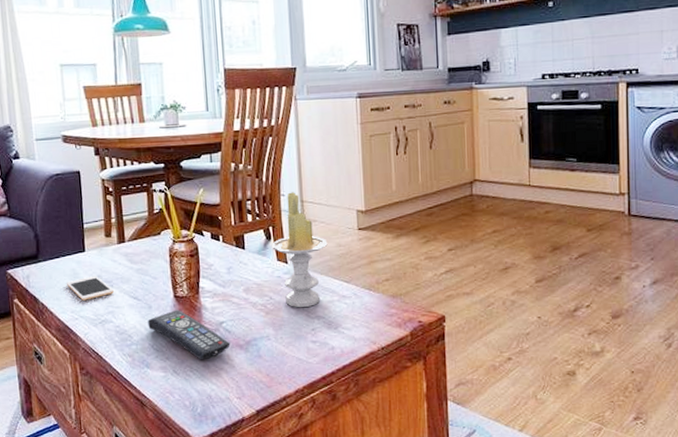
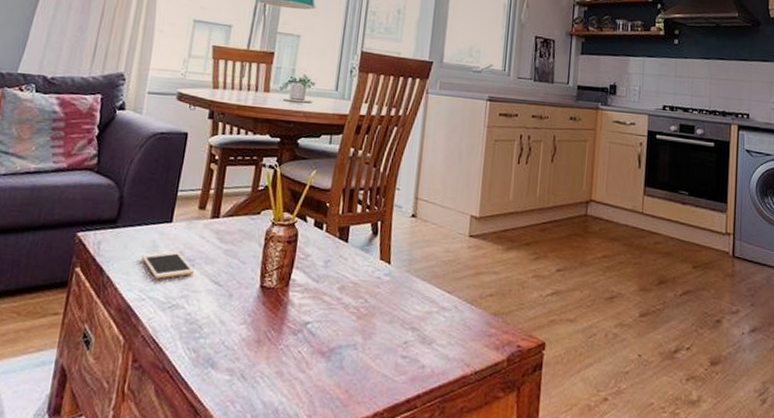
remote control: present [148,310,231,360] -> none [223,302,312,366]
candle: present [272,192,328,308] -> none [377,187,436,316]

